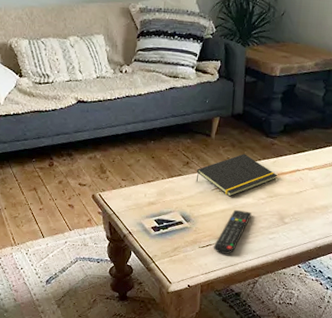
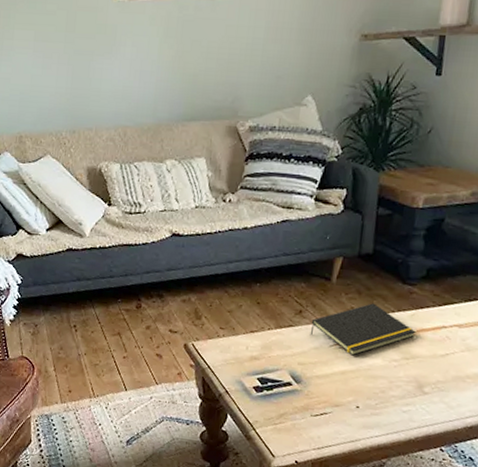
remote control: present [213,209,252,254] -> none [328,371,381,427]

